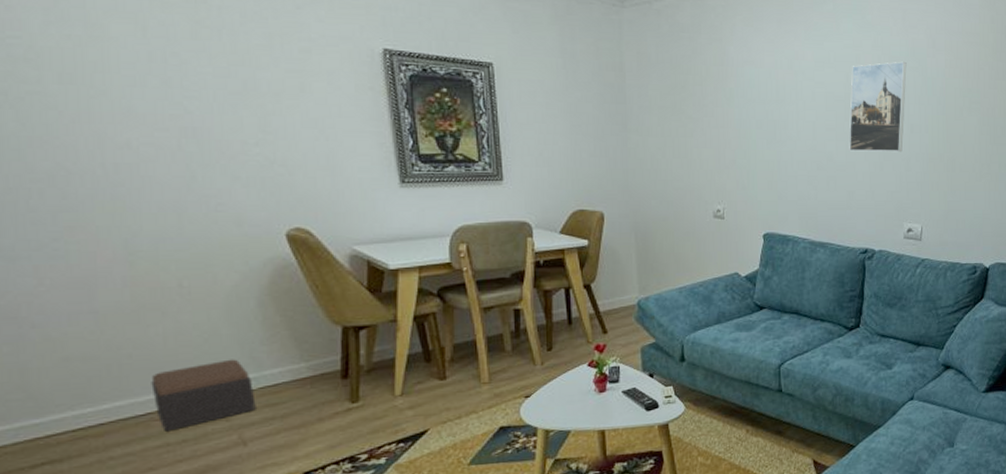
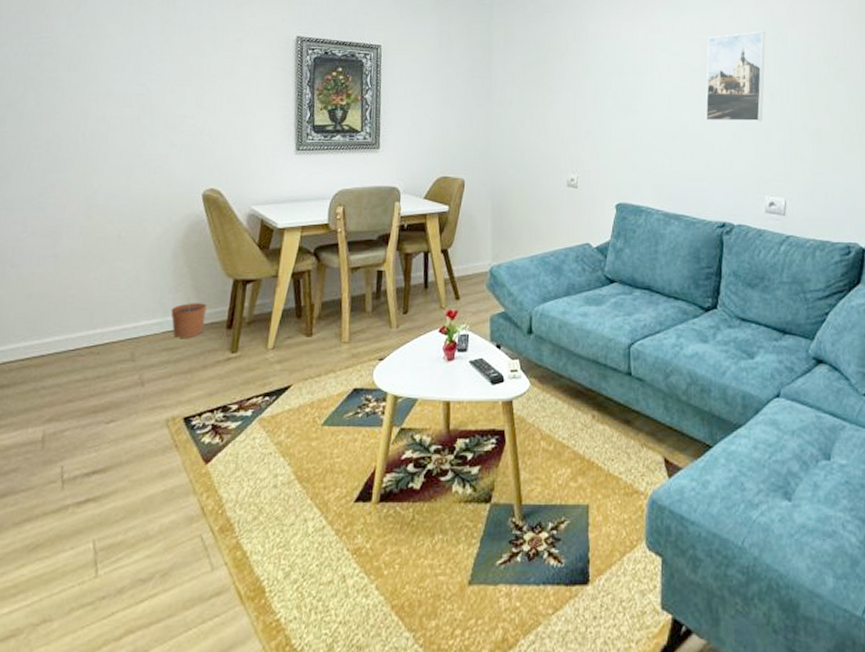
footstool: present [151,359,256,432] -> none [83,304,158,367]
plant pot: none [267,349,313,393] -> present [171,297,207,339]

